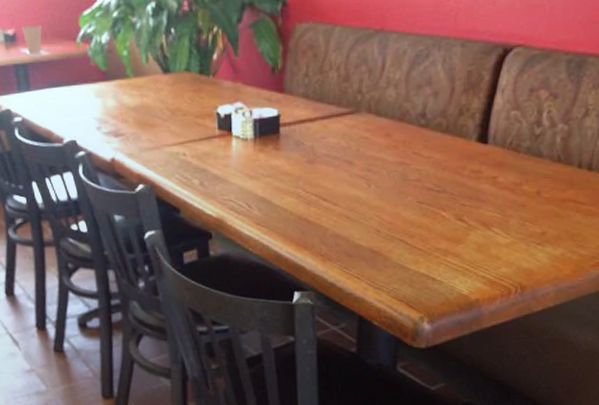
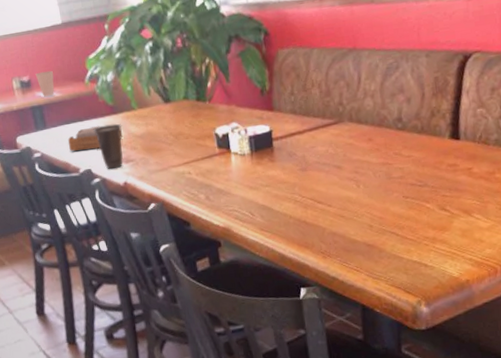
napkin holder: none [52,92,114,119] -> present [67,125,123,152]
cup: none [80,92,114,143] -> present [92,123,123,170]

